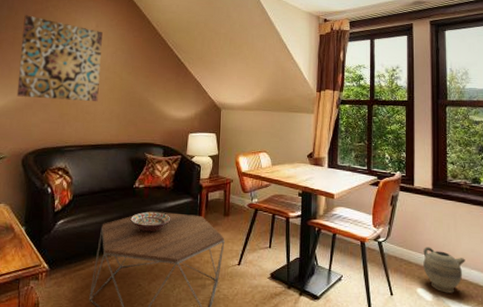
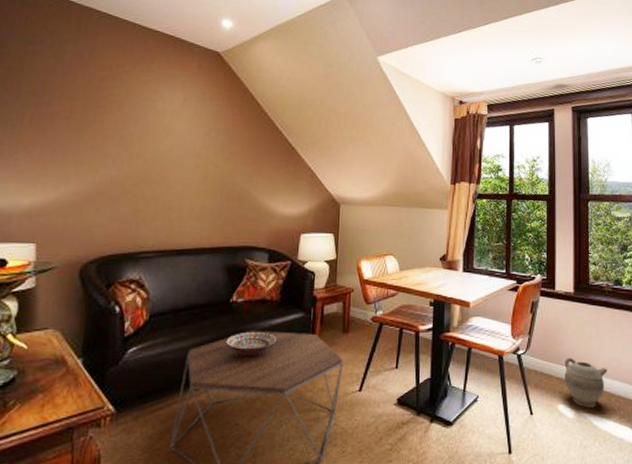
wall art: present [16,15,103,102] -> none [73,82,192,196]

